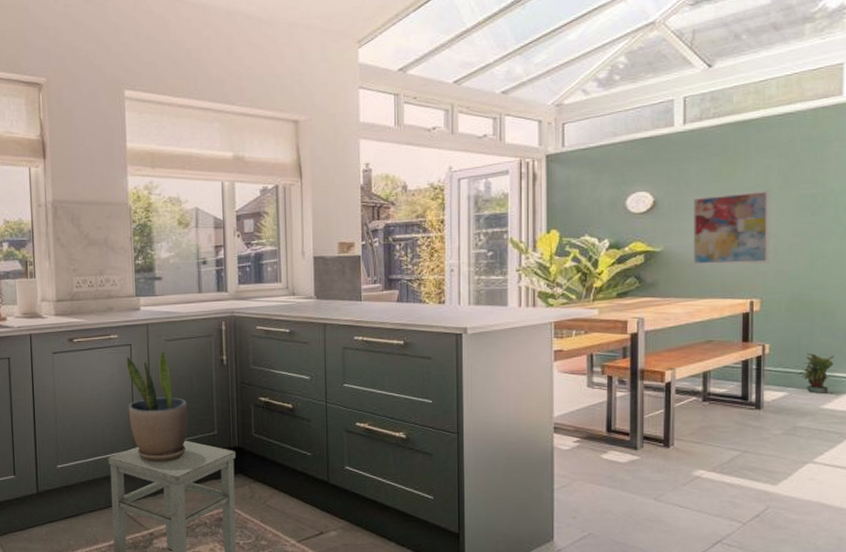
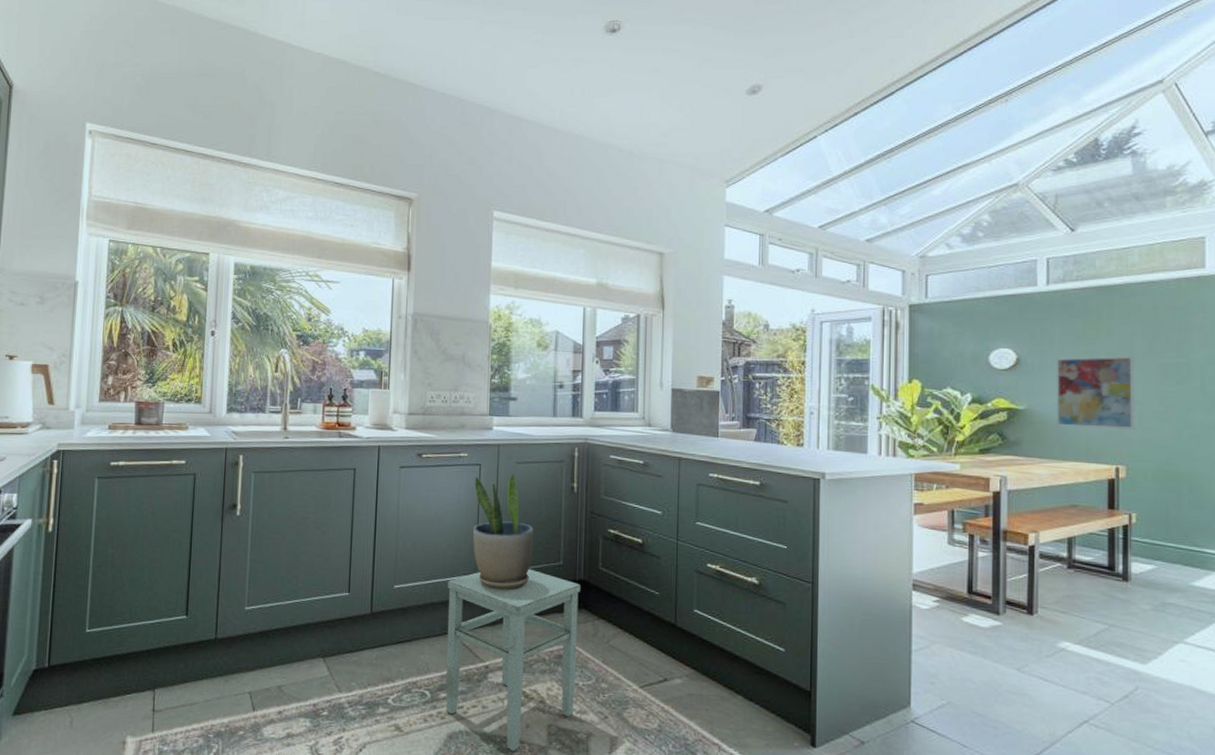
potted plant: present [796,352,834,394] -> none [1164,525,1203,570]

